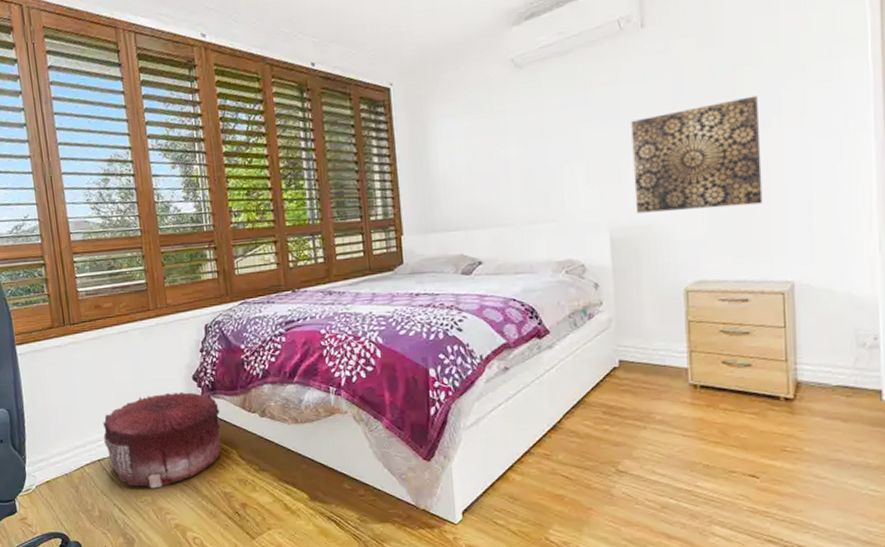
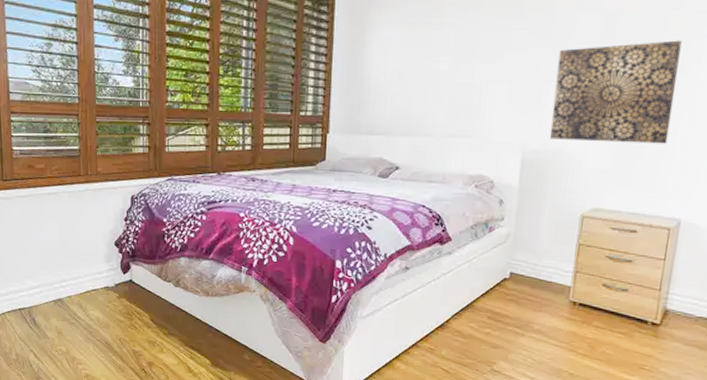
pouf: present [103,391,222,489] -> none [26,255,137,341]

